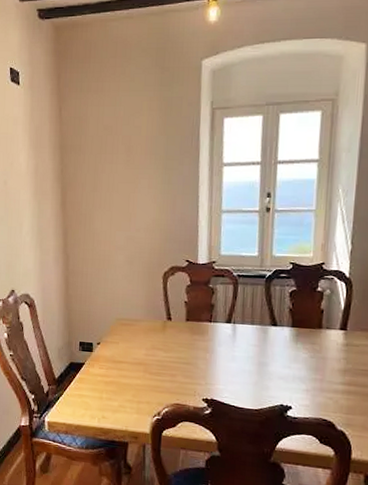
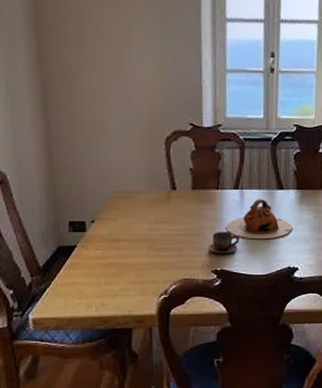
cup: none [199,362,230,385] -> present [208,232,239,255]
teapot: none [217,334,287,374] -> present [225,199,293,240]

